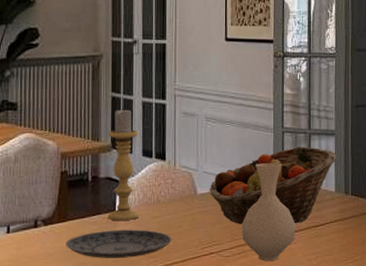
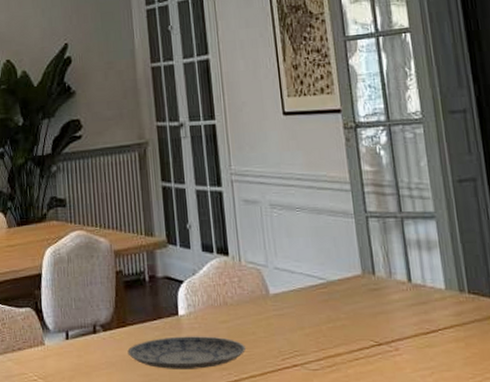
candle holder: present [107,108,140,220] -> none [162,198,206,325]
fruit basket: present [209,147,337,224] -> none [283,234,442,331]
vase: present [241,163,296,261] -> none [327,255,399,376]

